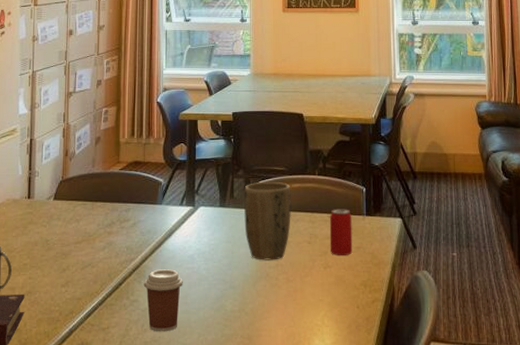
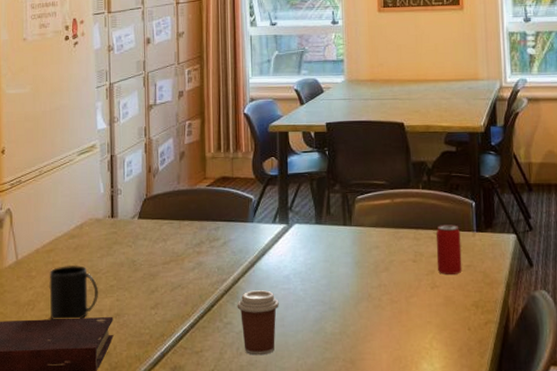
plant pot: present [244,182,291,260] -> none [342,197,394,280]

